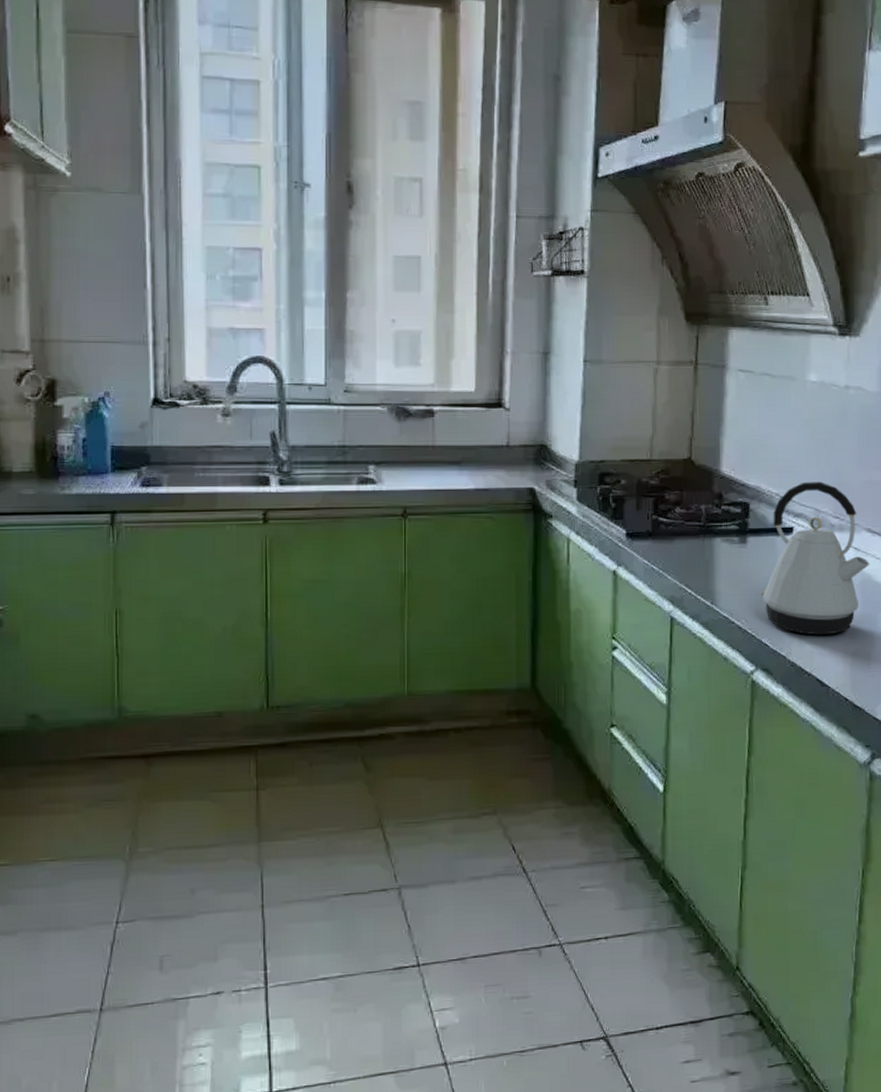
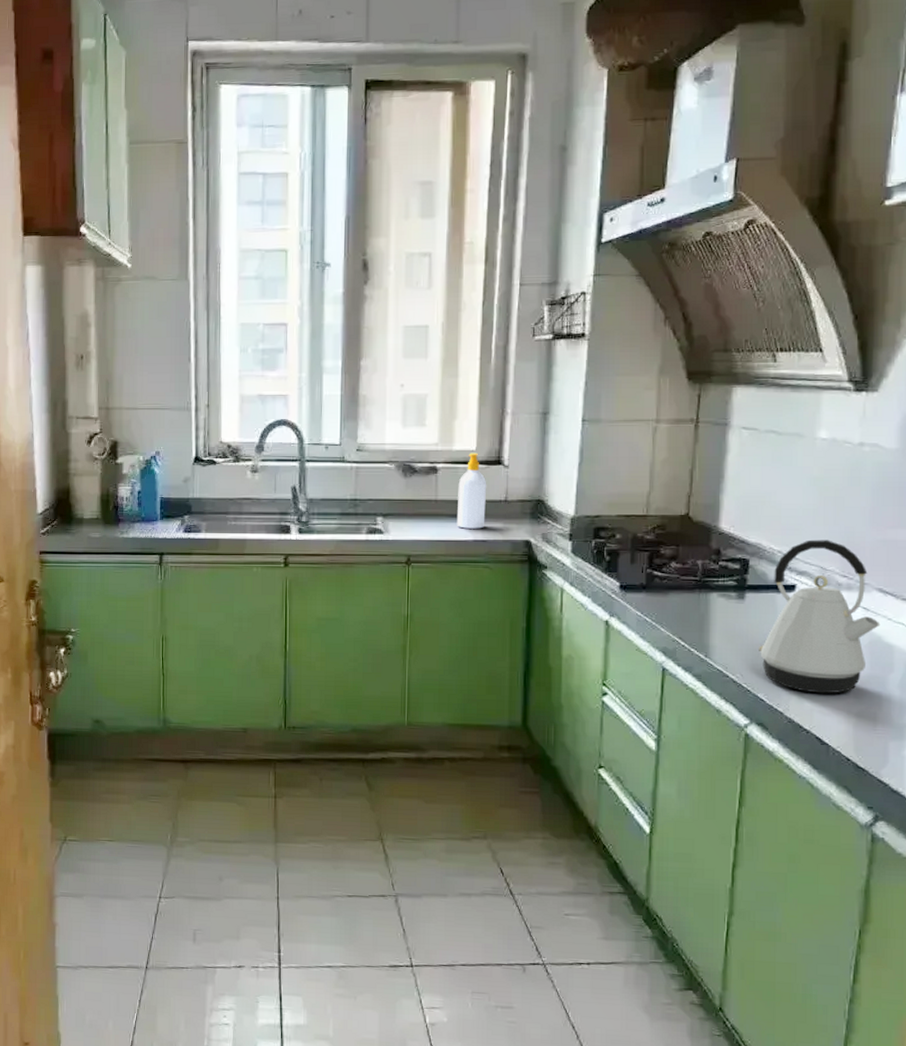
soap bottle: none [456,394,488,477] -> present [456,453,487,529]

